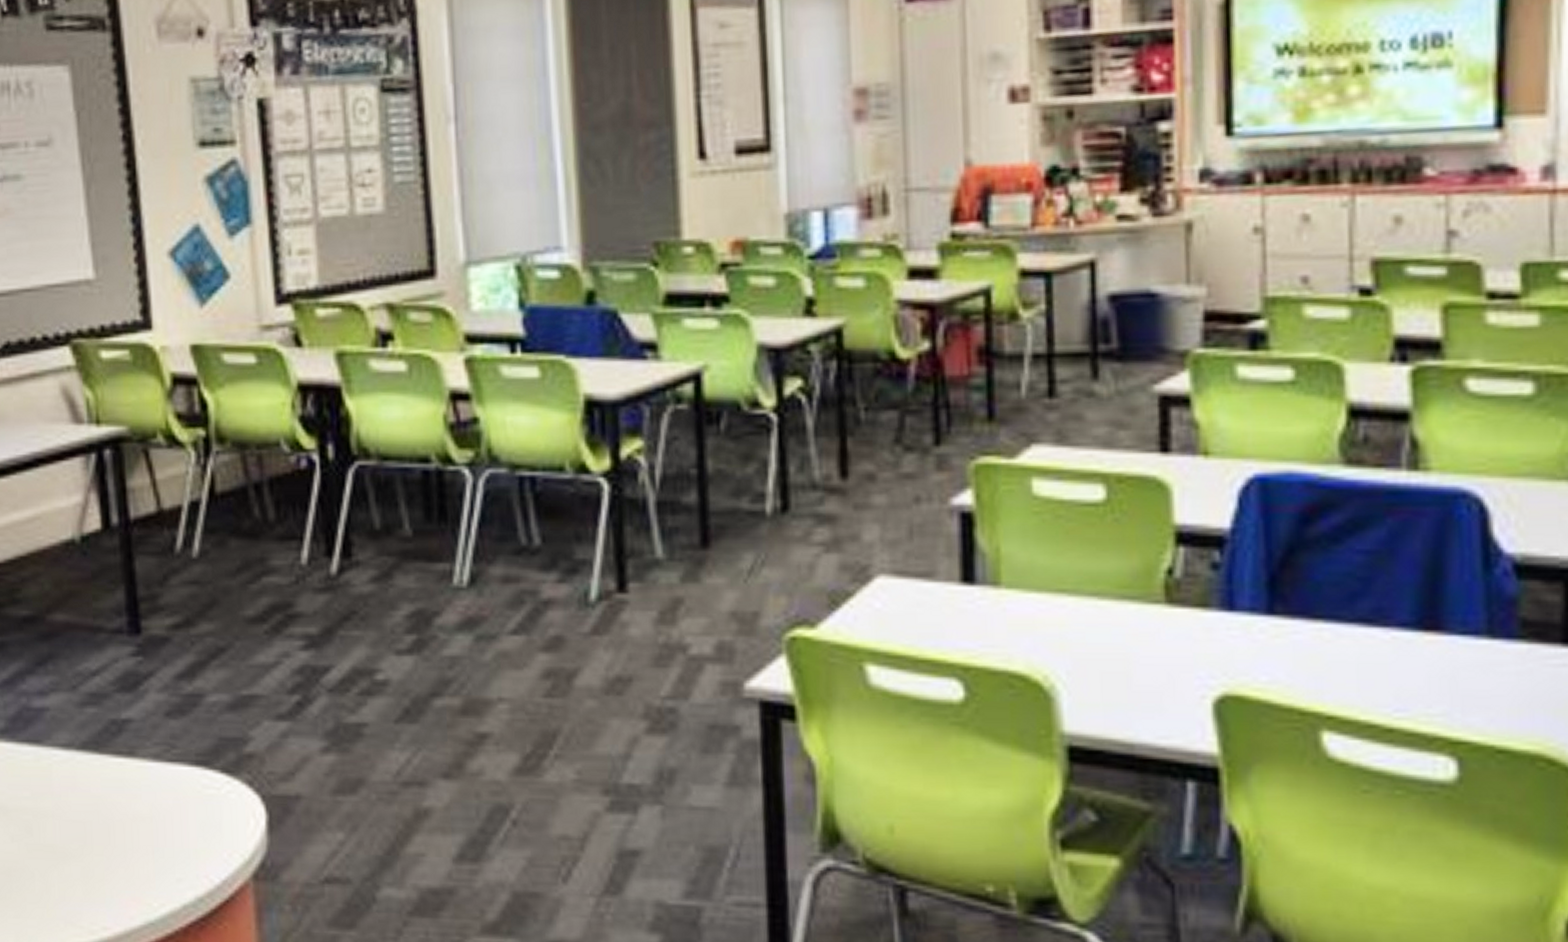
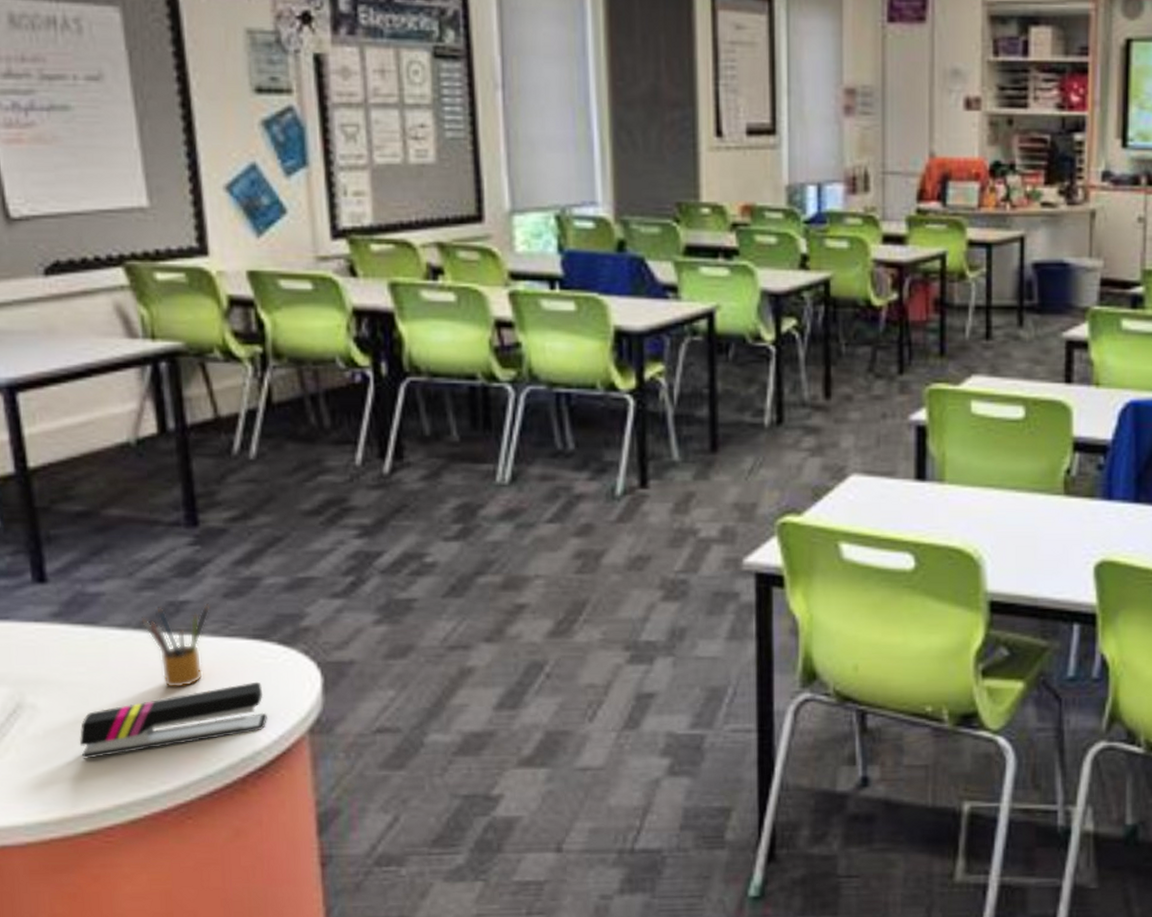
stapler: none [23,815,210,896] -> present [79,681,267,759]
pencil box: none [84,722,153,820] -> present [141,603,211,689]

